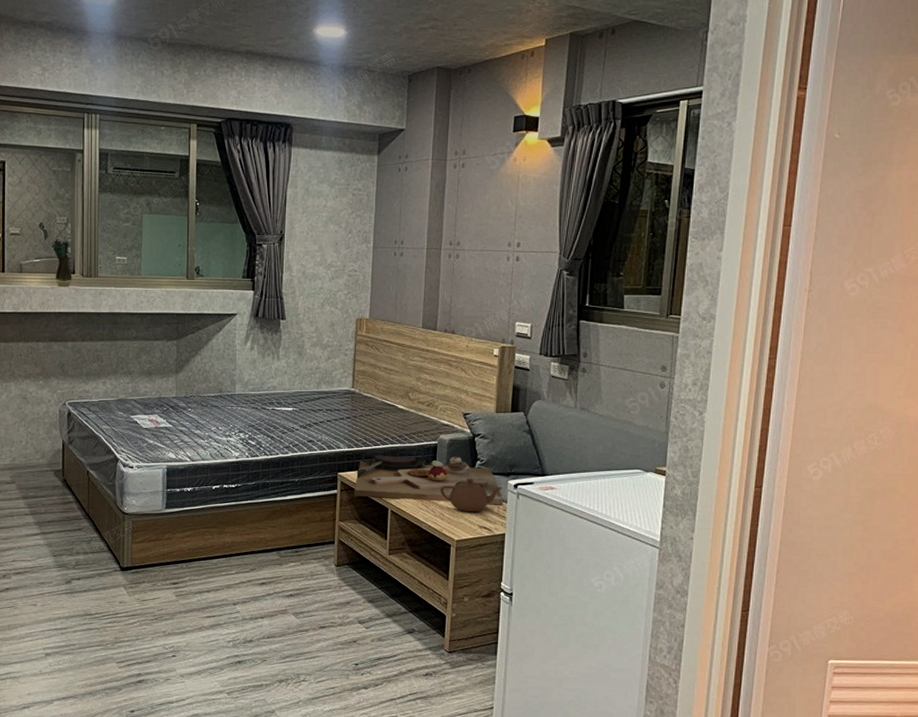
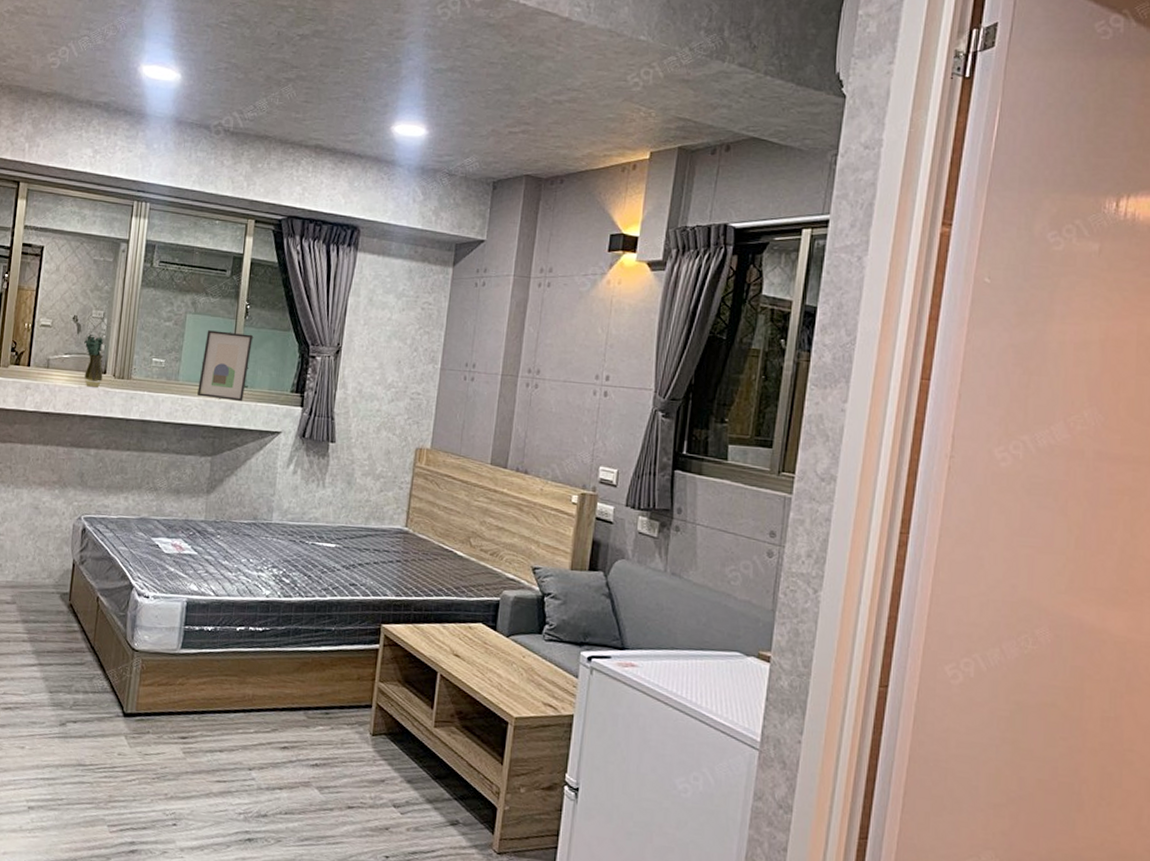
picture frame: none [159,228,205,290] -> present [197,330,254,402]
decorative tray: present [354,454,503,505] -> none [398,606,574,680]
teapot: present [440,478,503,513] -> none [499,645,575,686]

